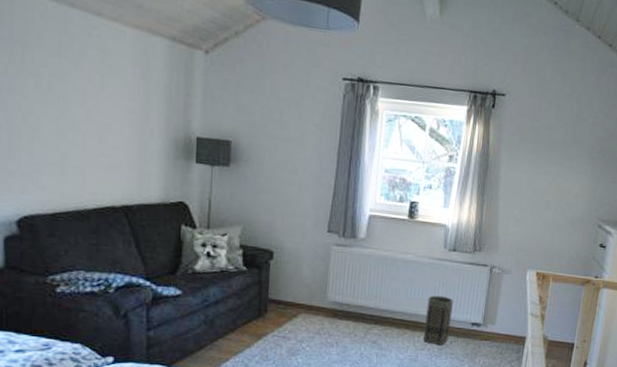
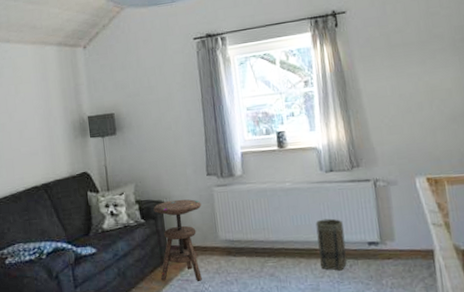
side table: none [254,251,315,340] -> present [153,199,202,281]

